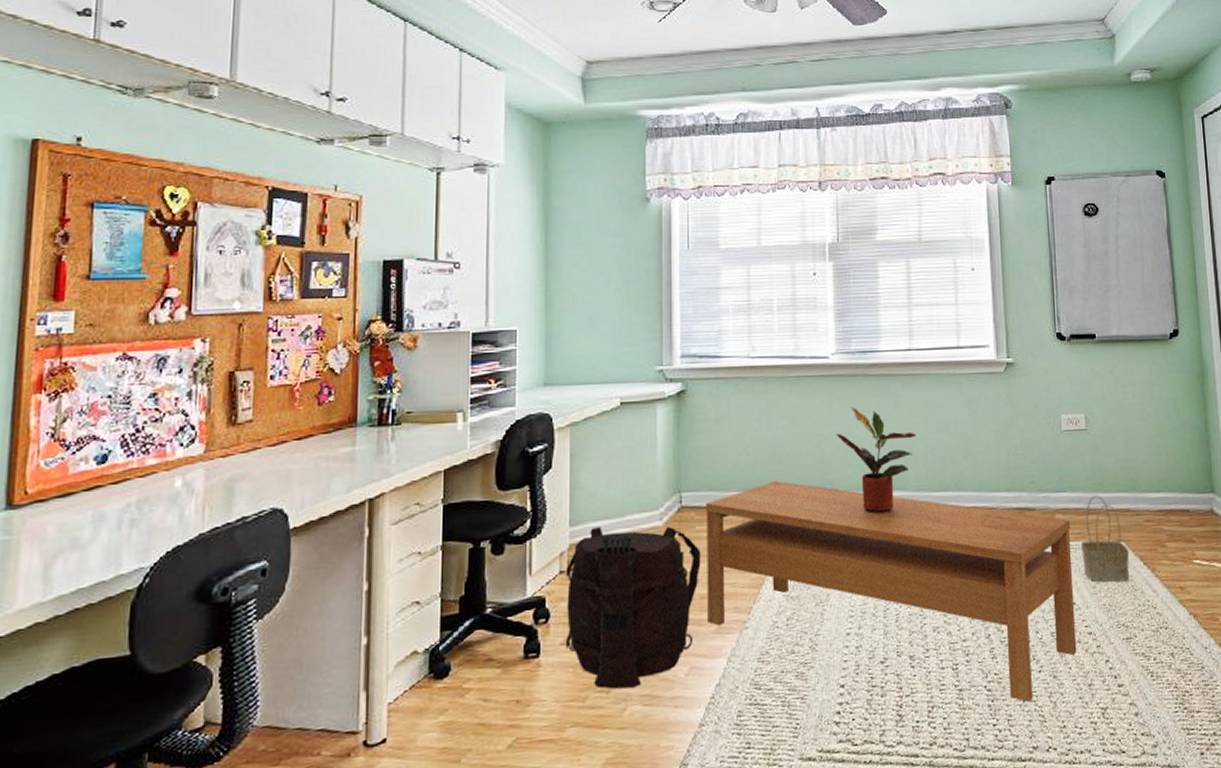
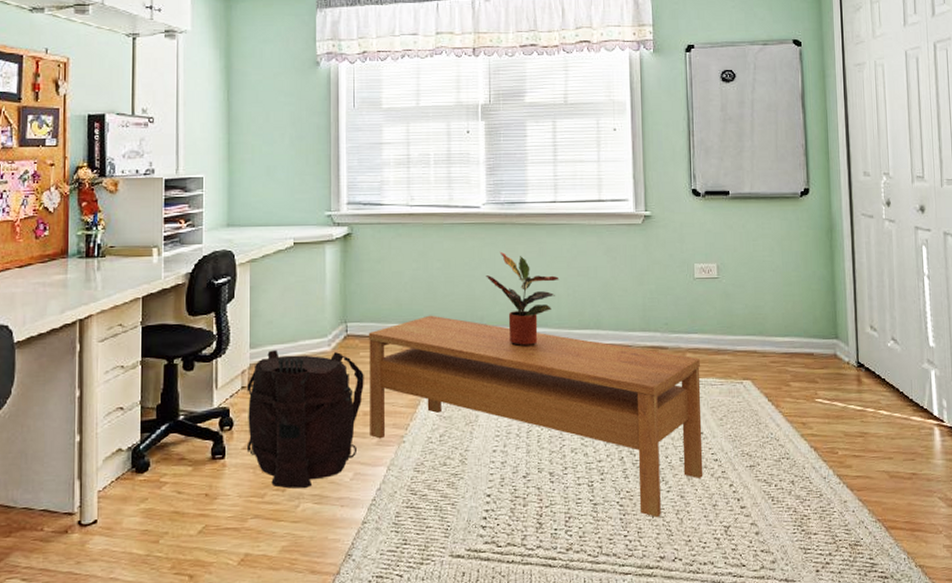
basket: present [1080,494,1130,583] -> none [709,337,756,416]

